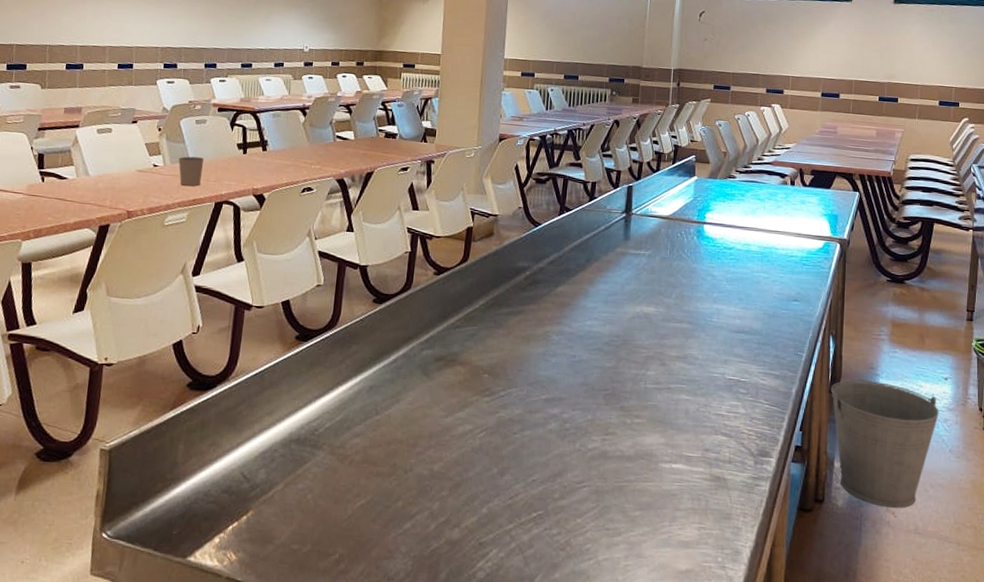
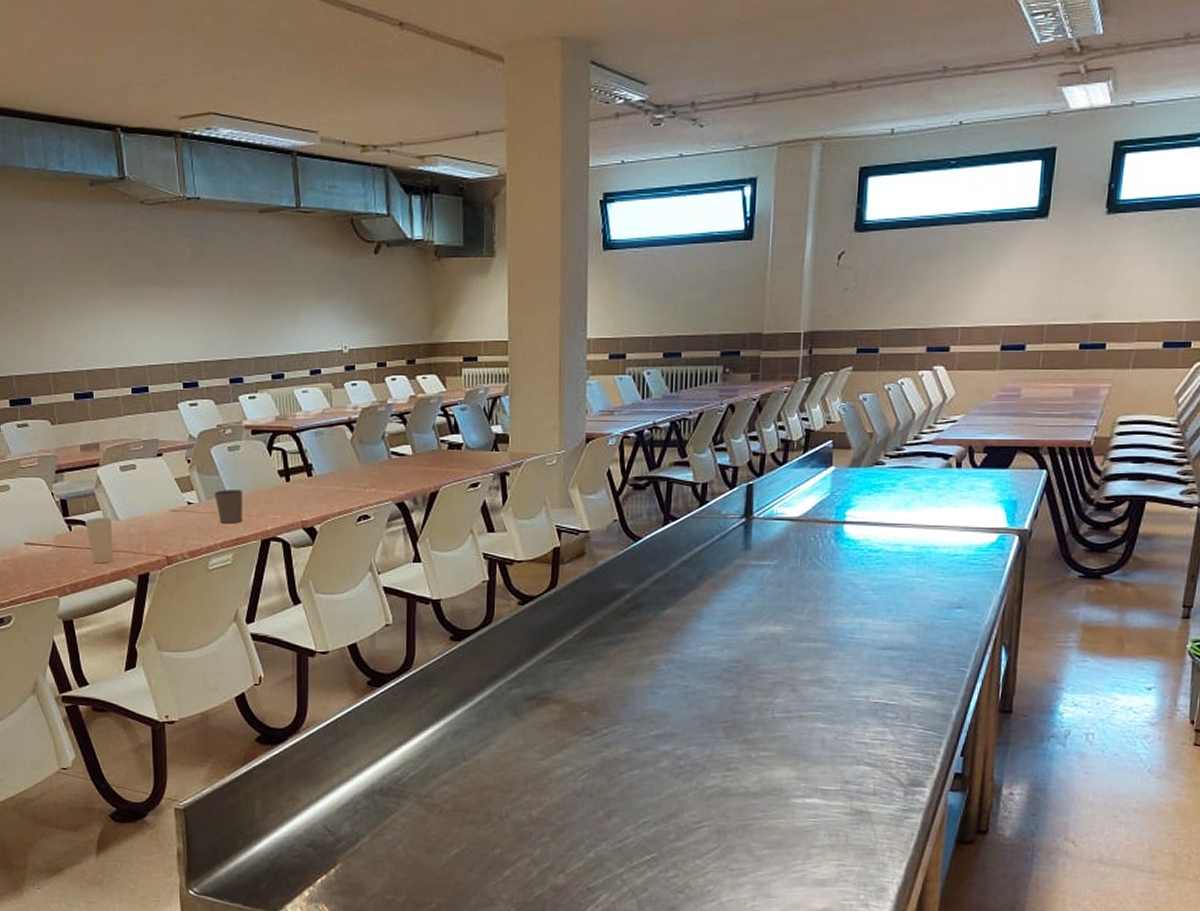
cup: none [57,172,83,214] -> present [84,517,113,564]
bucket: present [830,379,939,508] -> none [1000,695,1138,836]

